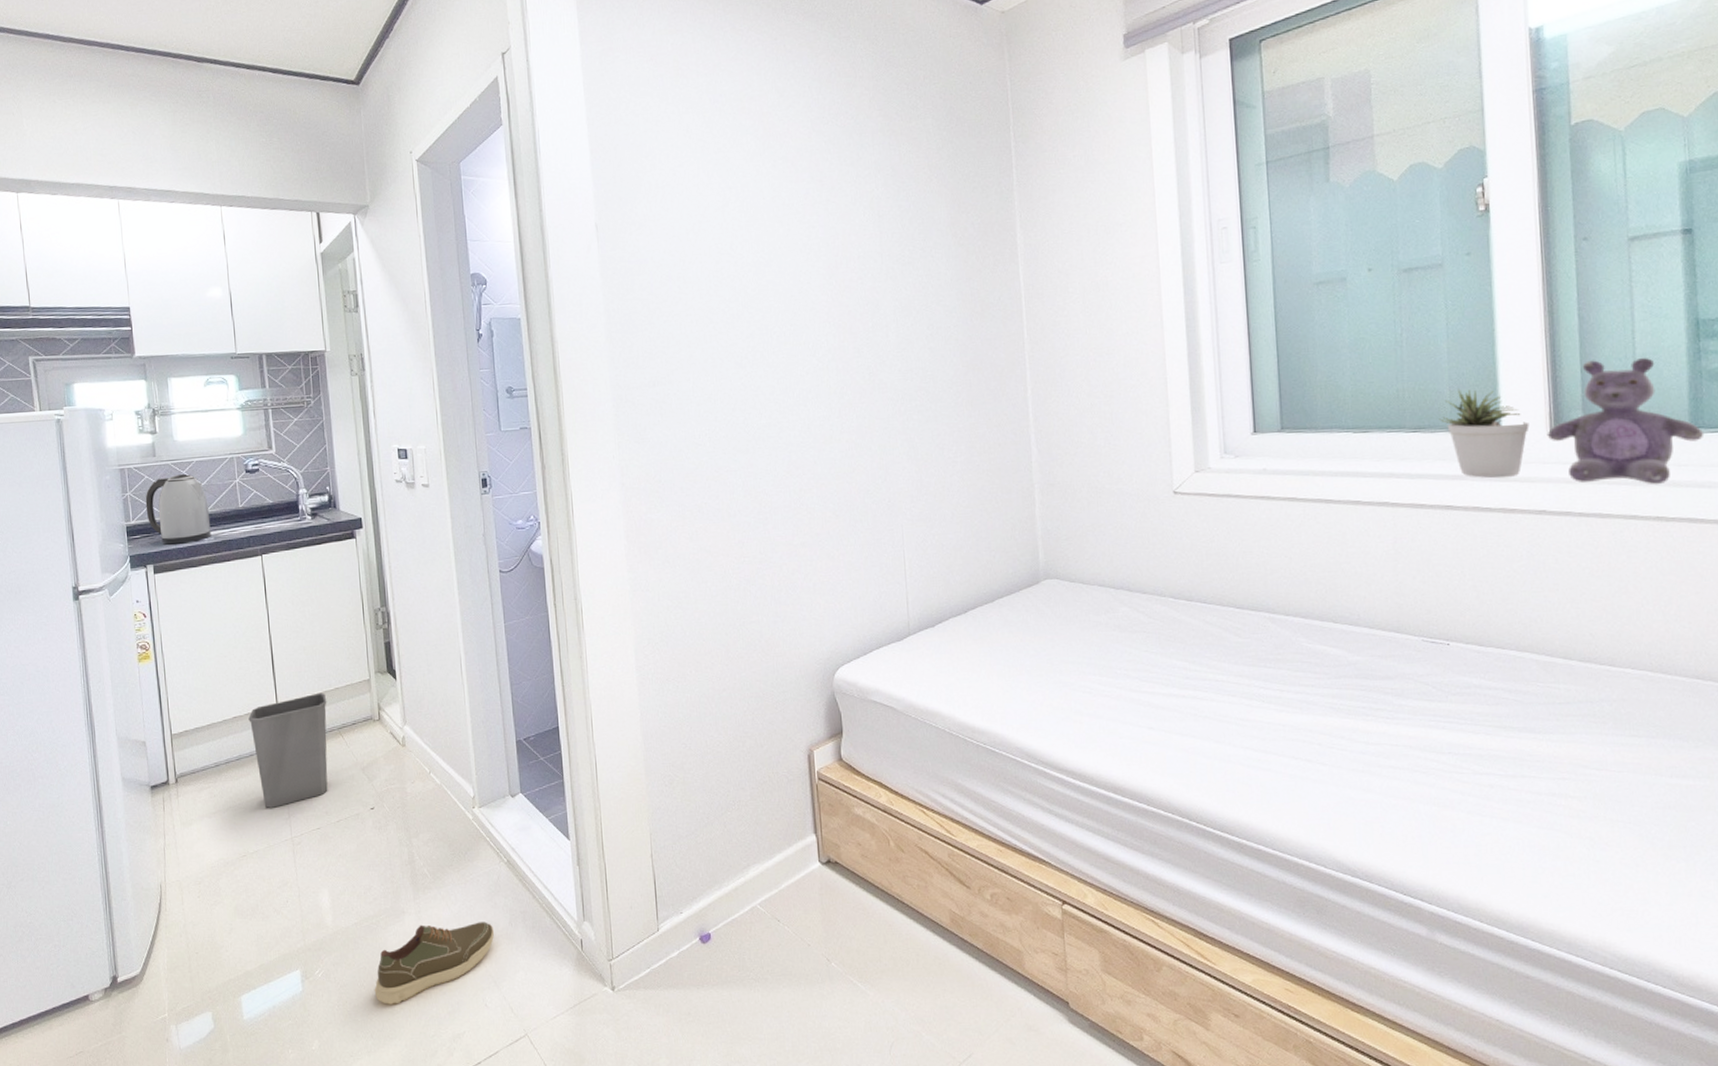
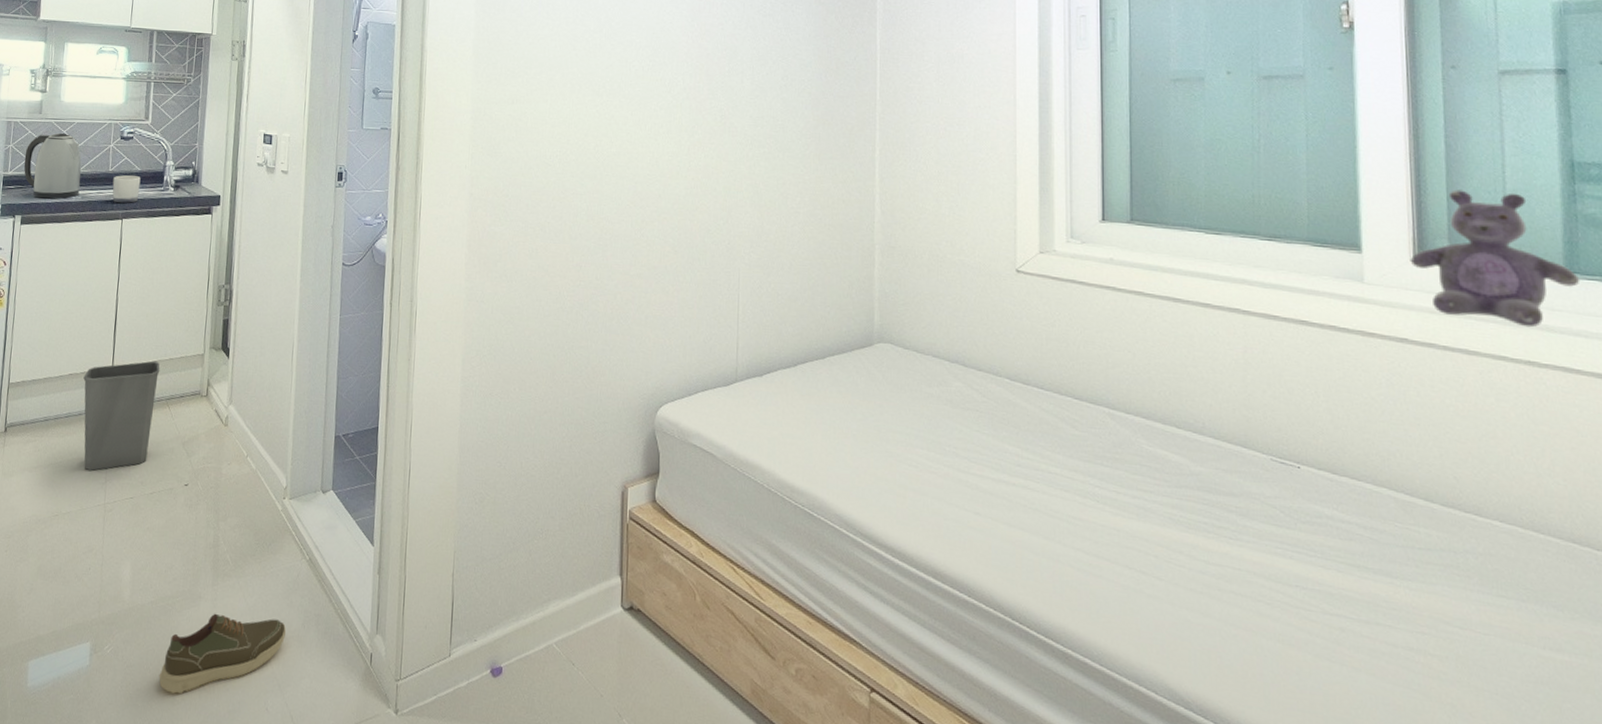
mug: none [245,509,276,540] -> present [112,175,141,204]
potted plant: present [1439,389,1530,479] -> none [1296,202,1392,300]

